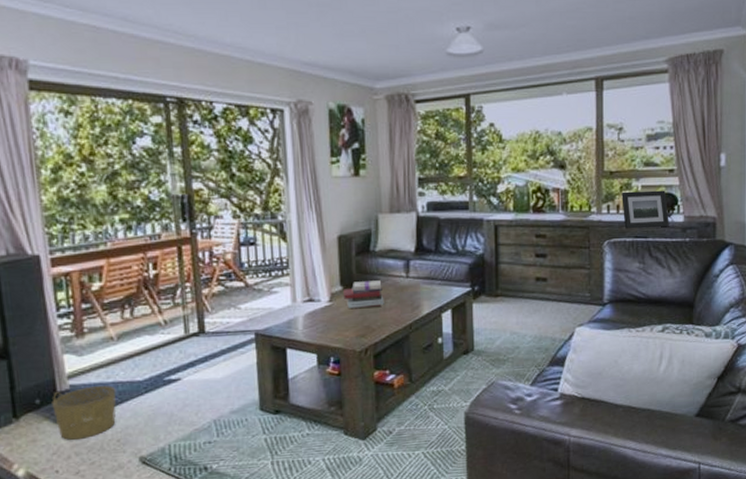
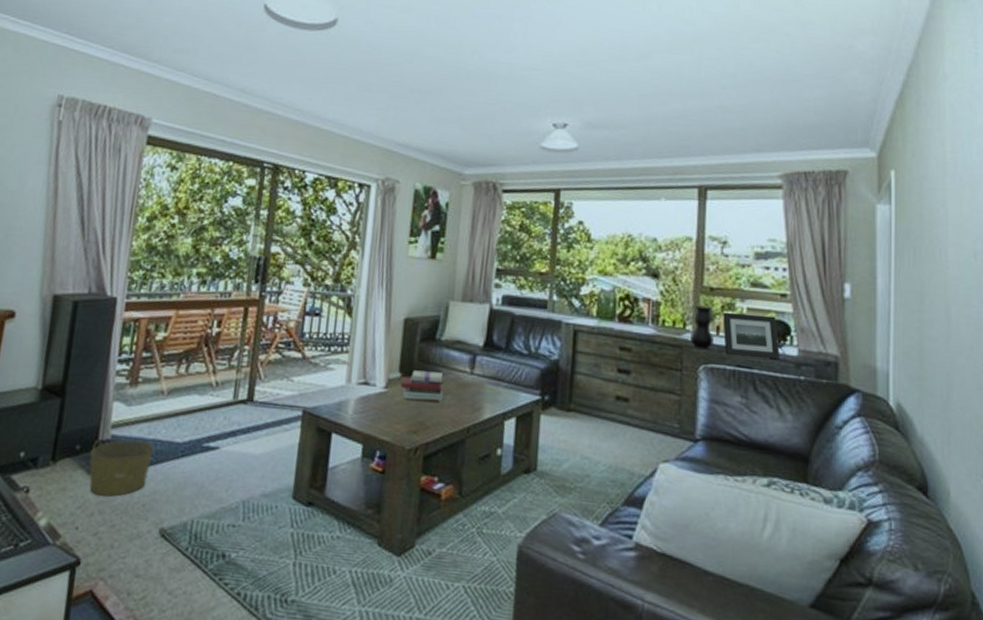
vase: none [595,188,616,228] -> present [690,305,715,350]

